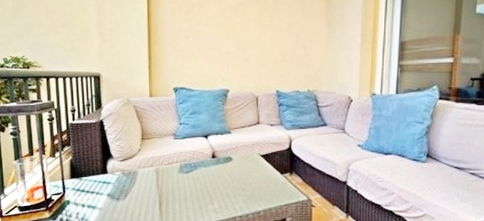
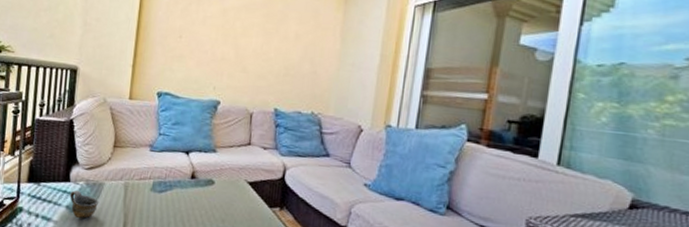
cup: none [109,179,136,203] -> present [70,190,99,218]

